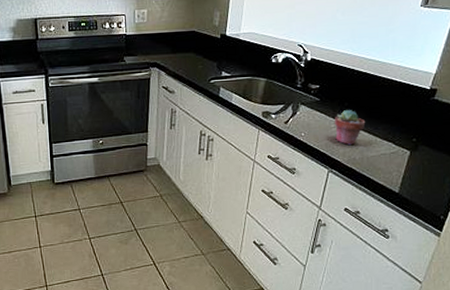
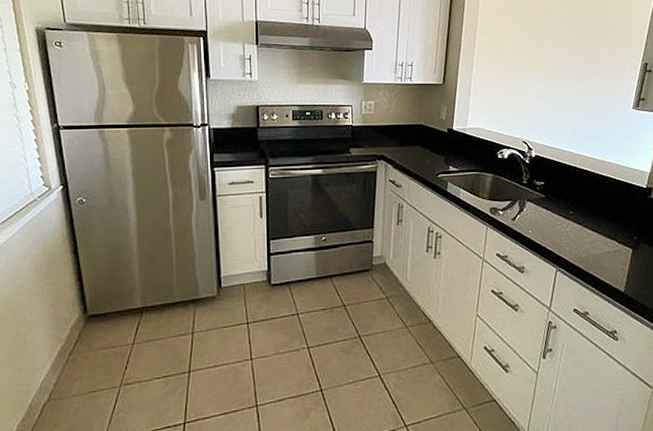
potted succulent: present [334,110,366,146] -> none [559,207,590,244]

